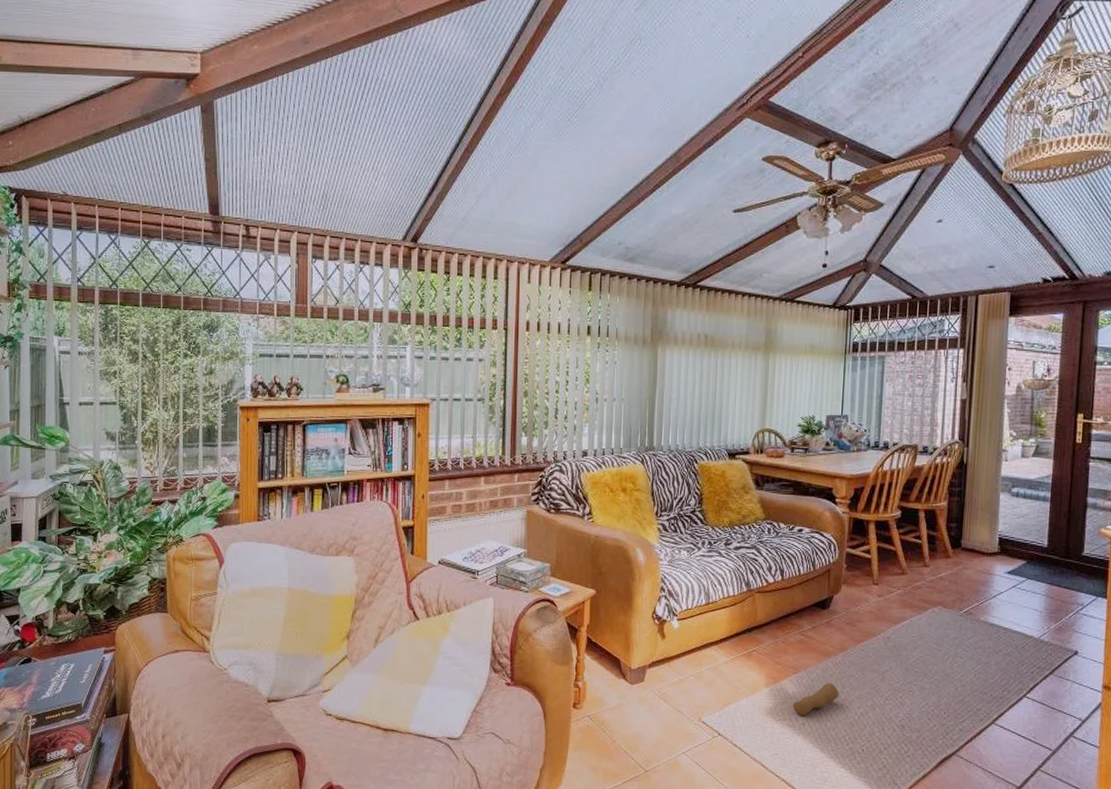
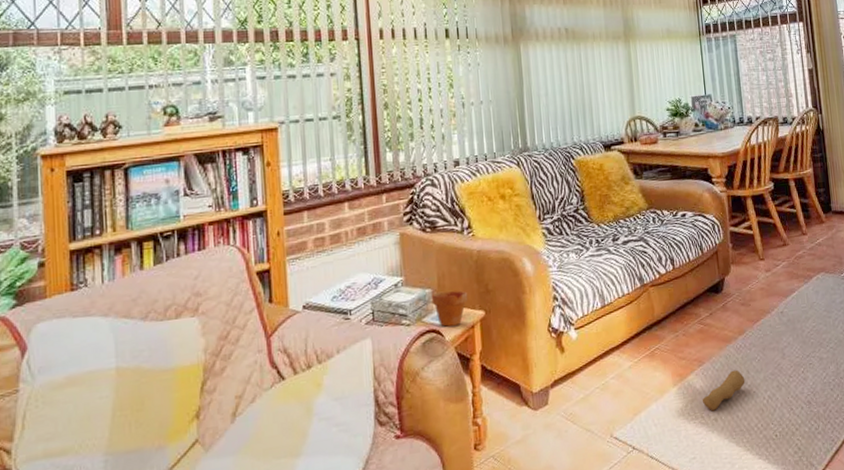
flower pot: none [549,567,582,599] -> present [431,290,468,327]

